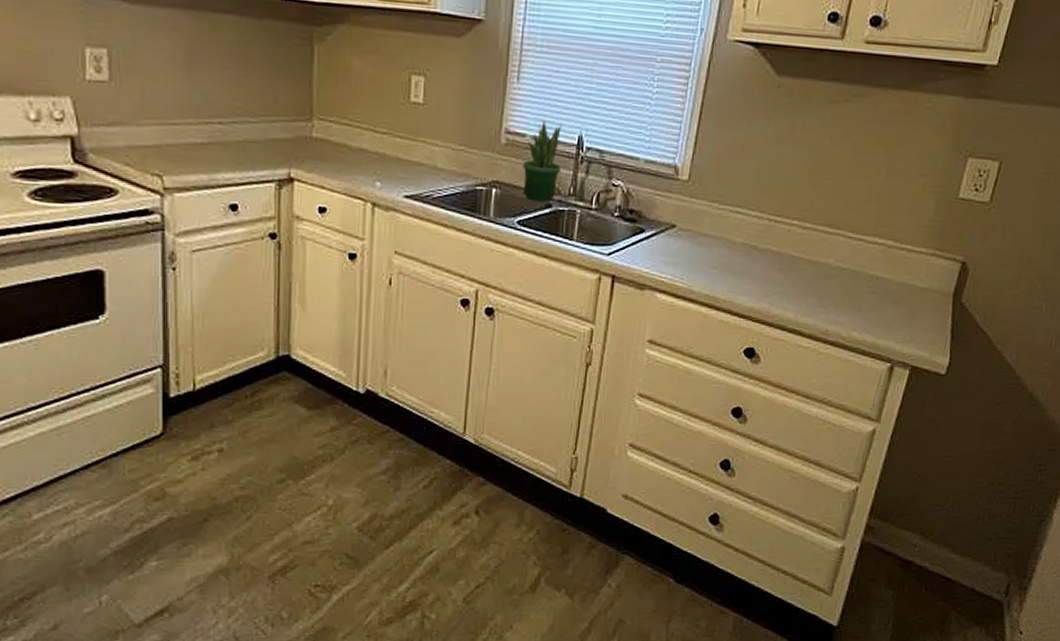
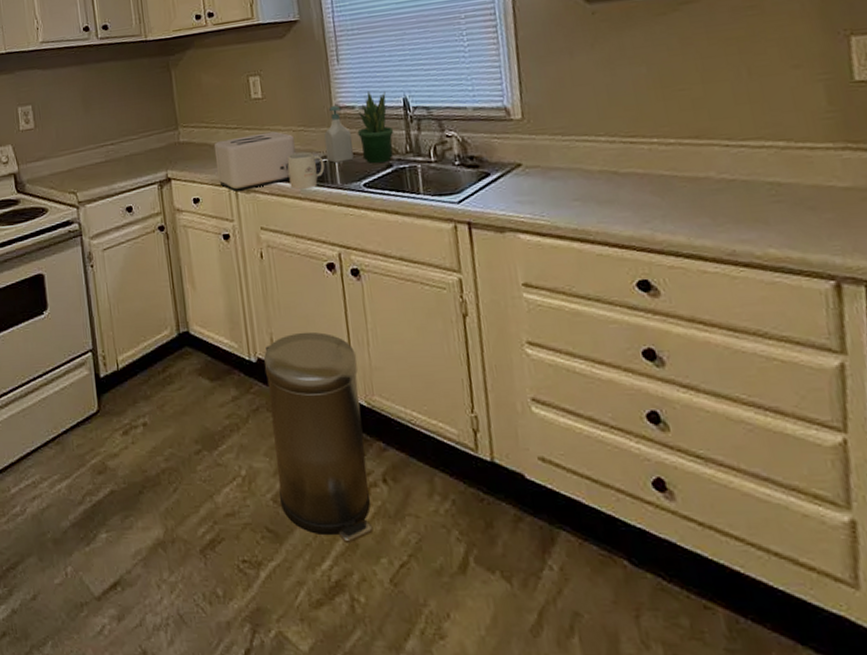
toaster: none [353,144,451,209] -> present [213,131,296,193]
pedal bin: none [366,366,474,568] -> present [263,331,373,544]
mug: none [437,174,480,217] -> present [287,151,325,190]
soap bottle: none [483,129,517,194] -> present [324,106,354,163]

